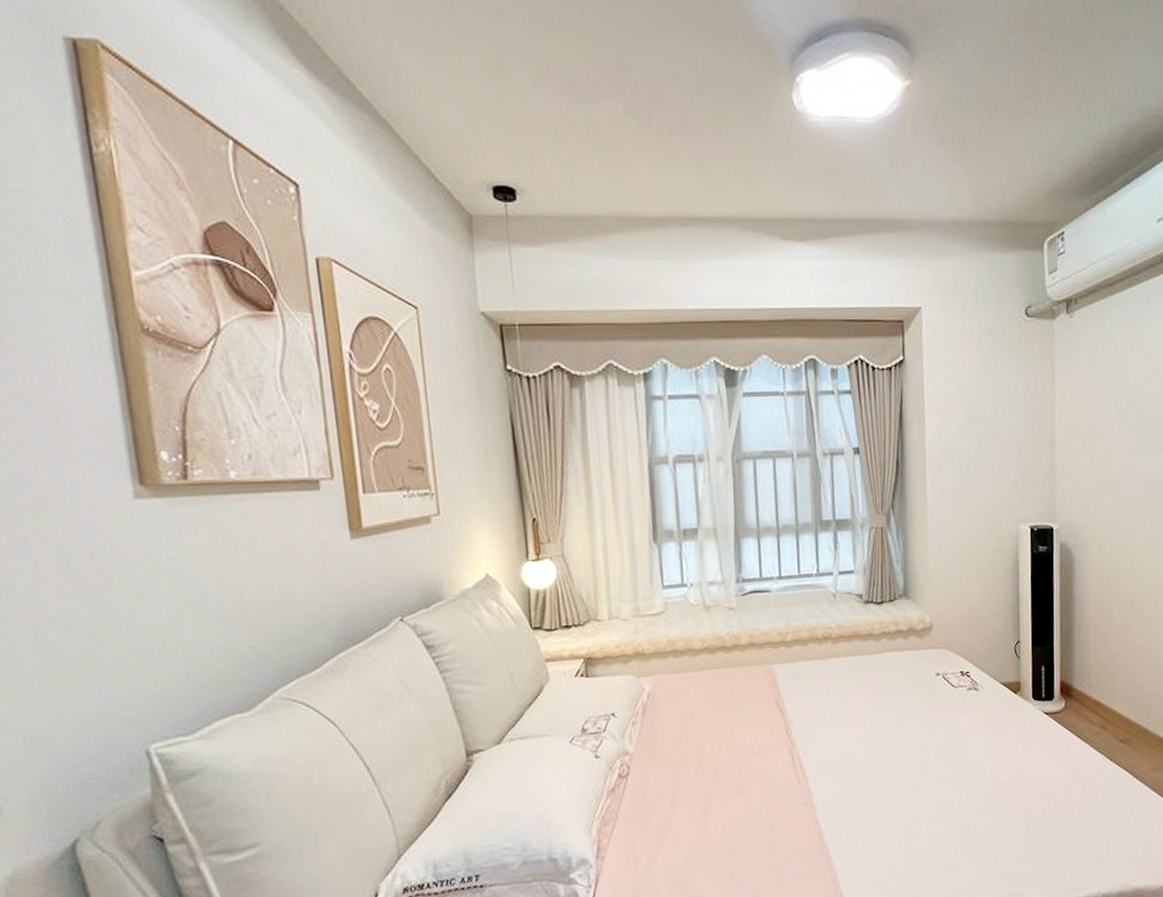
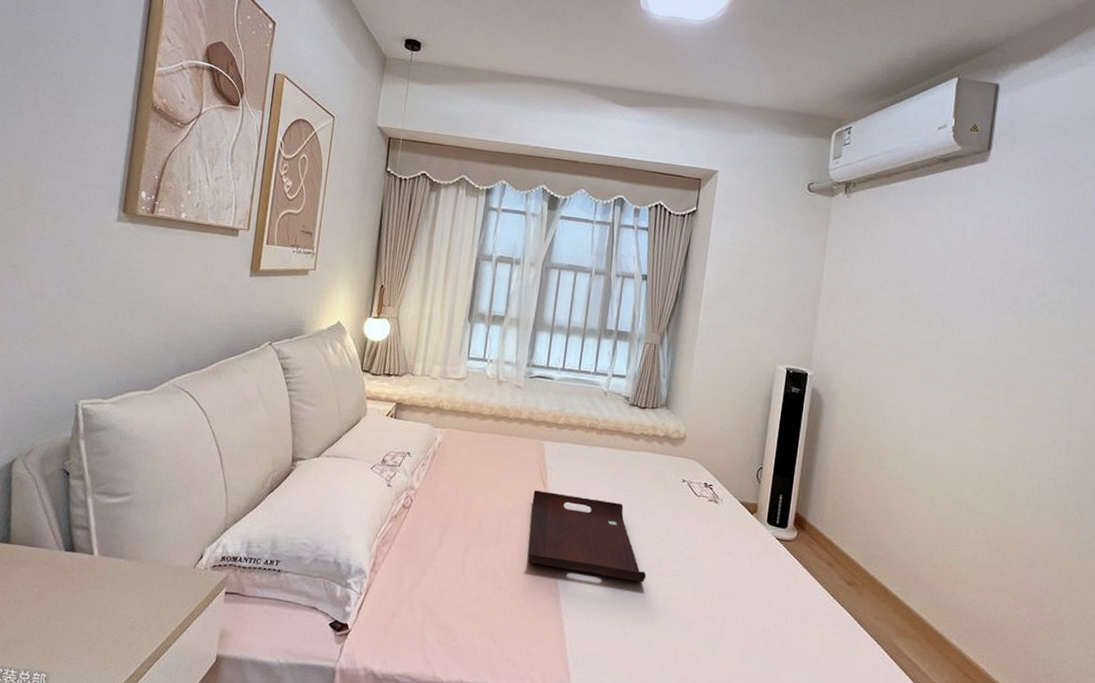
serving tray: none [771,714,914,804] -> present [527,490,647,583]

